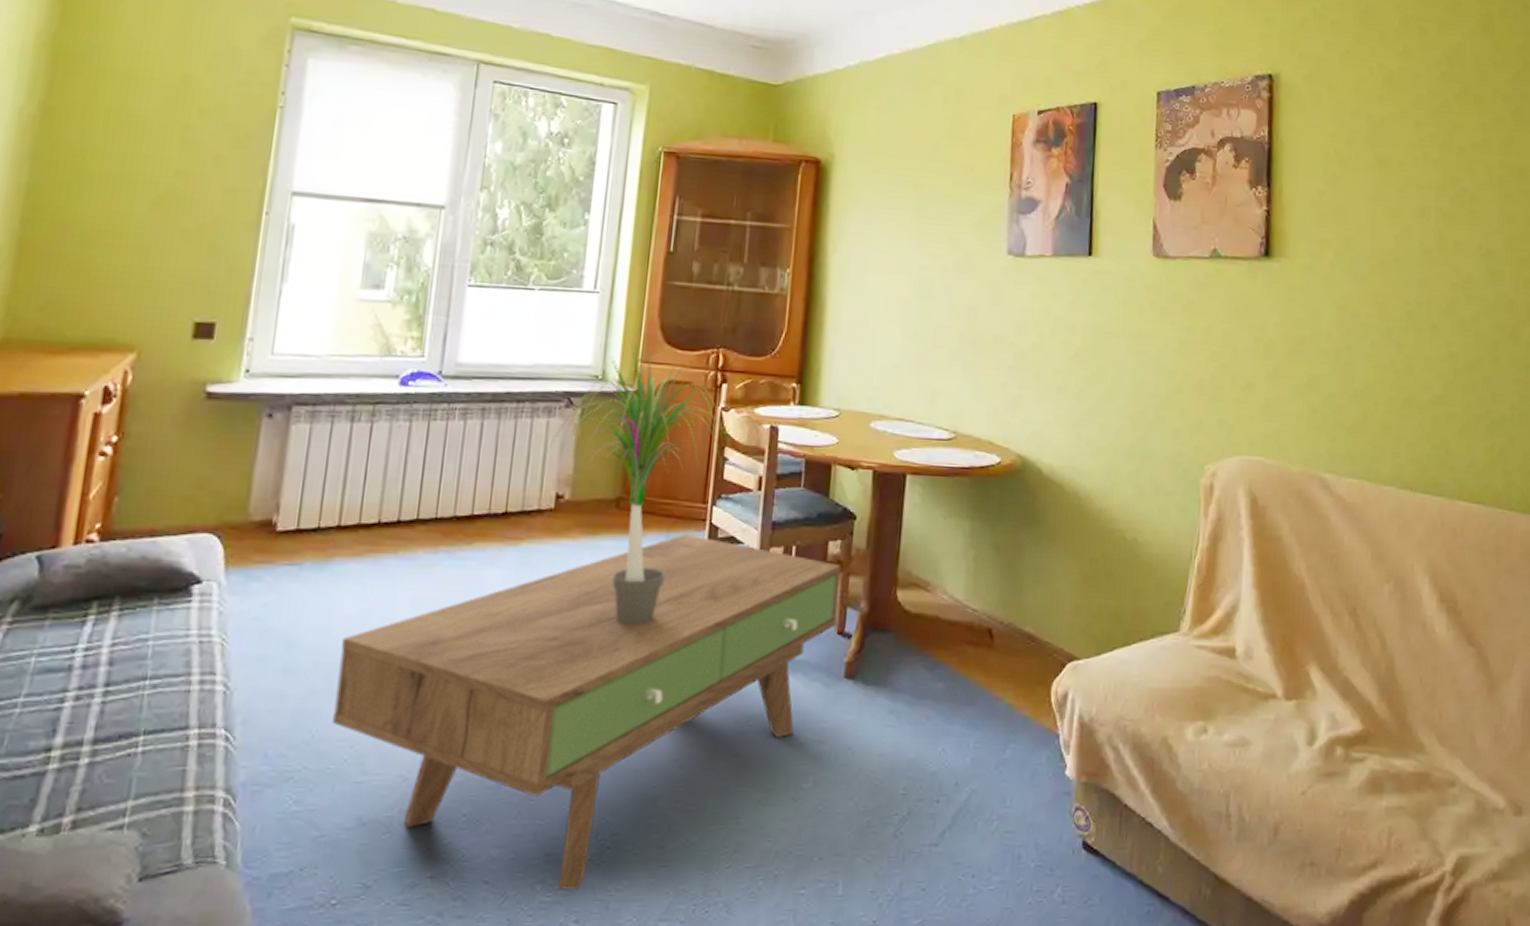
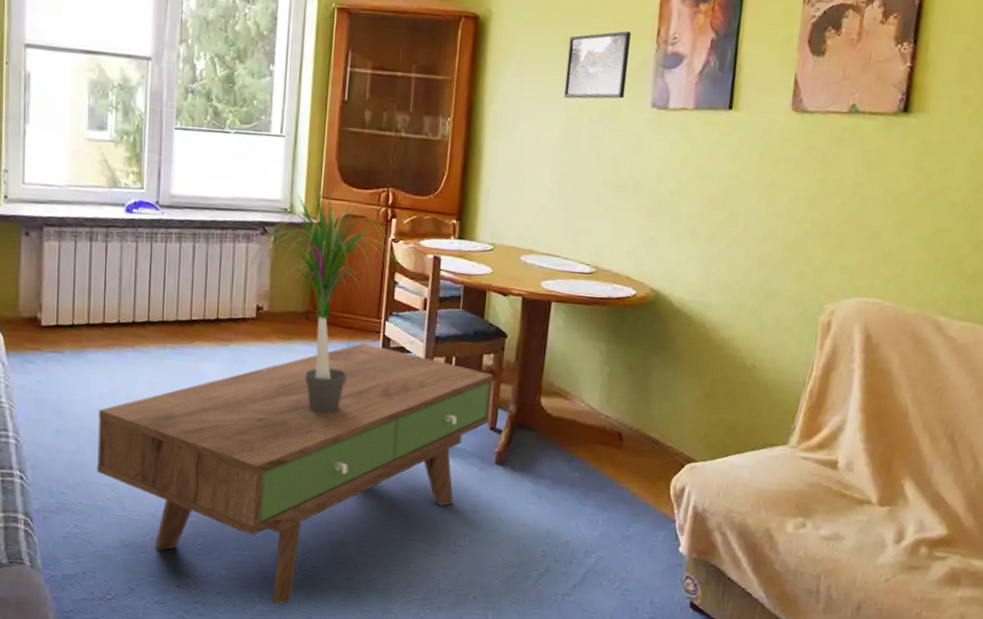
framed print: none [914,175,984,247] -> present [564,31,632,99]

